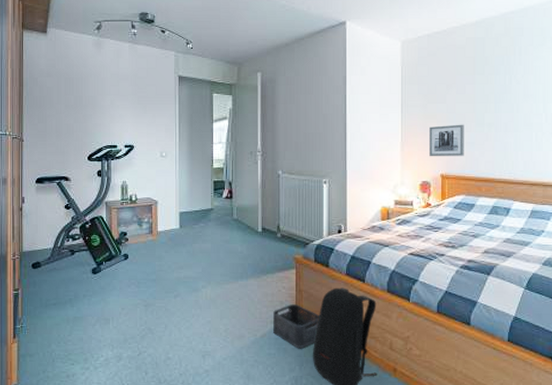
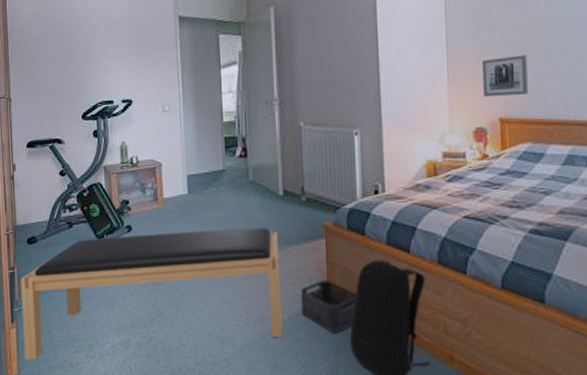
bench: none [23,258,256,372] -> present [20,227,283,360]

